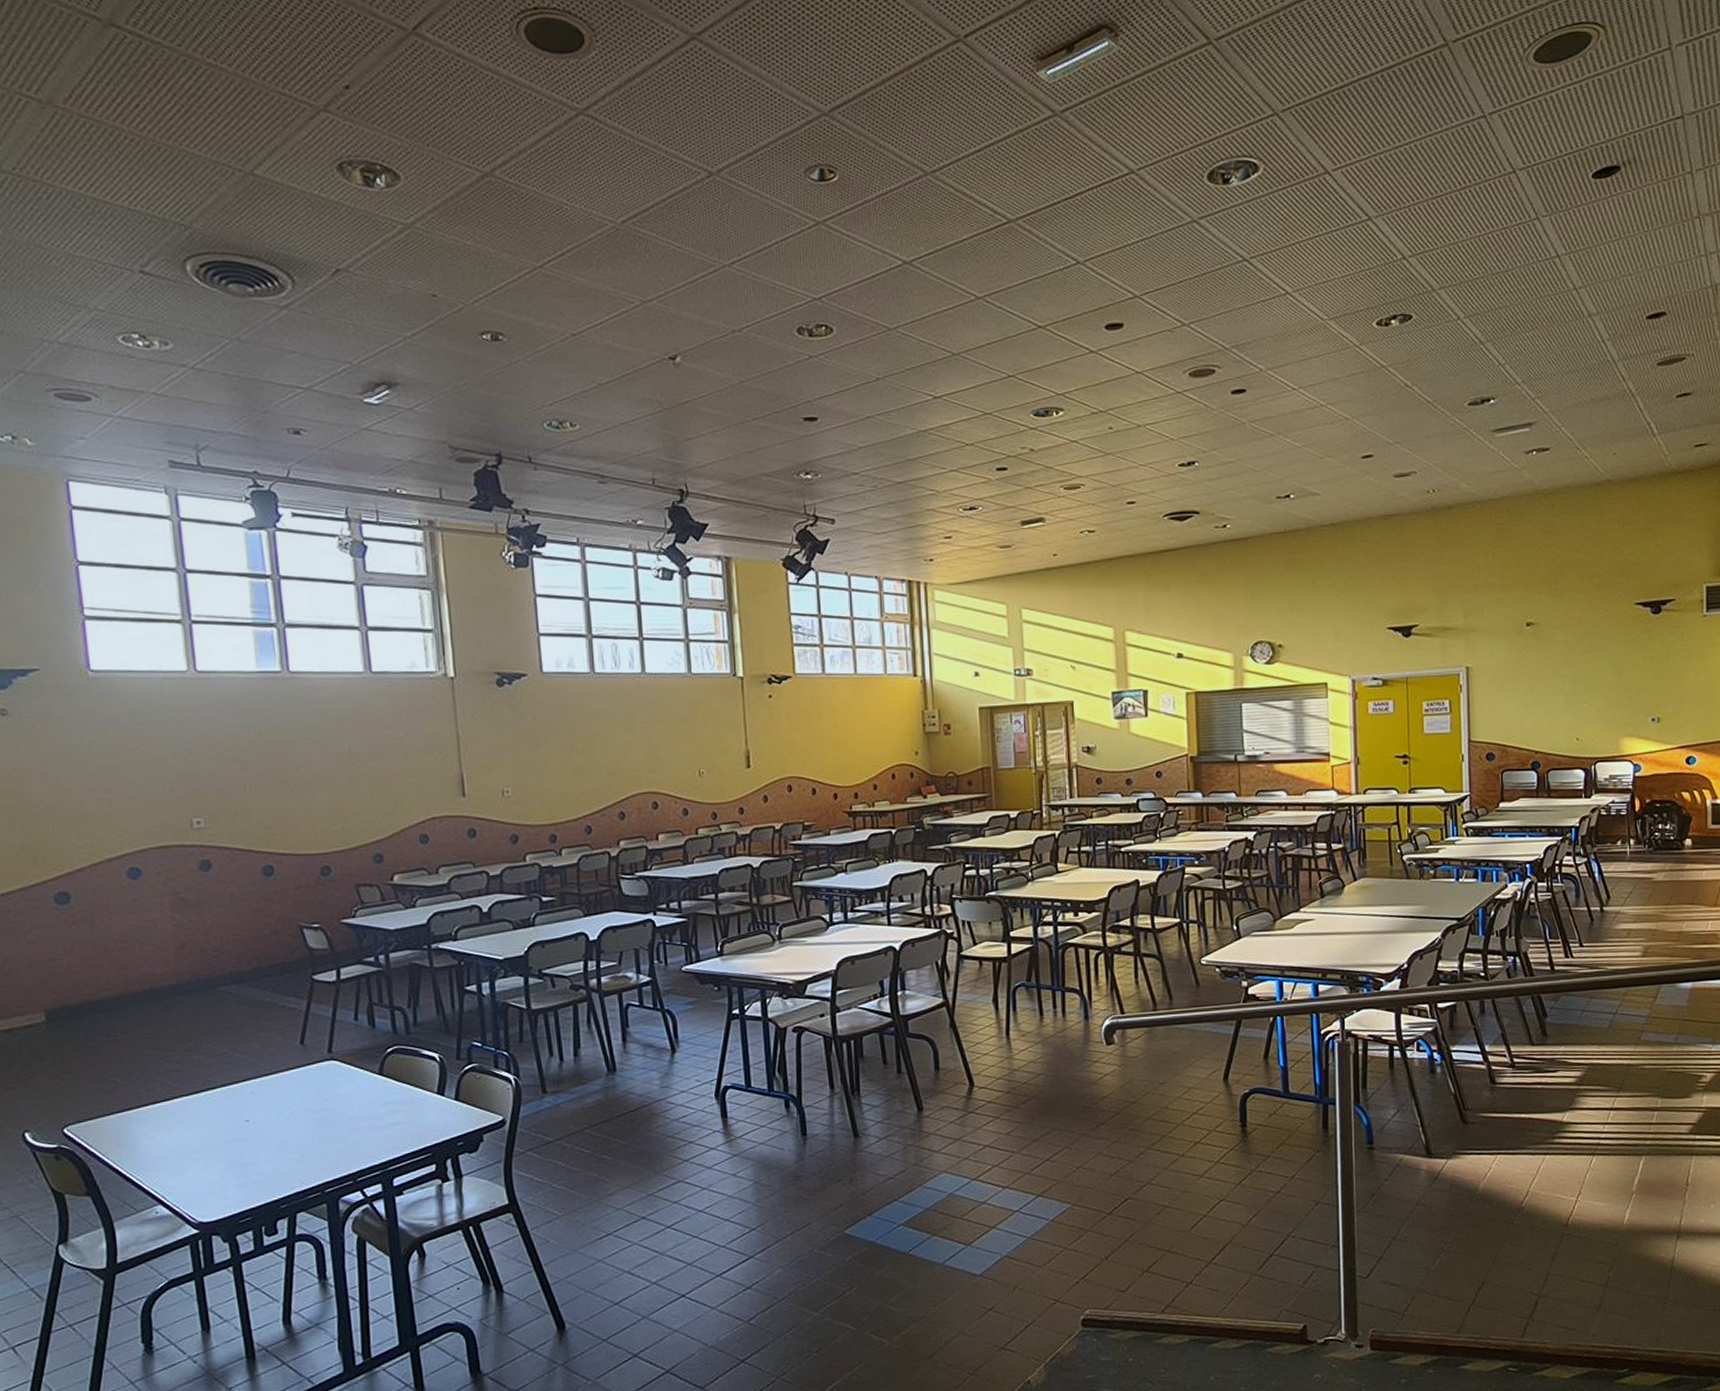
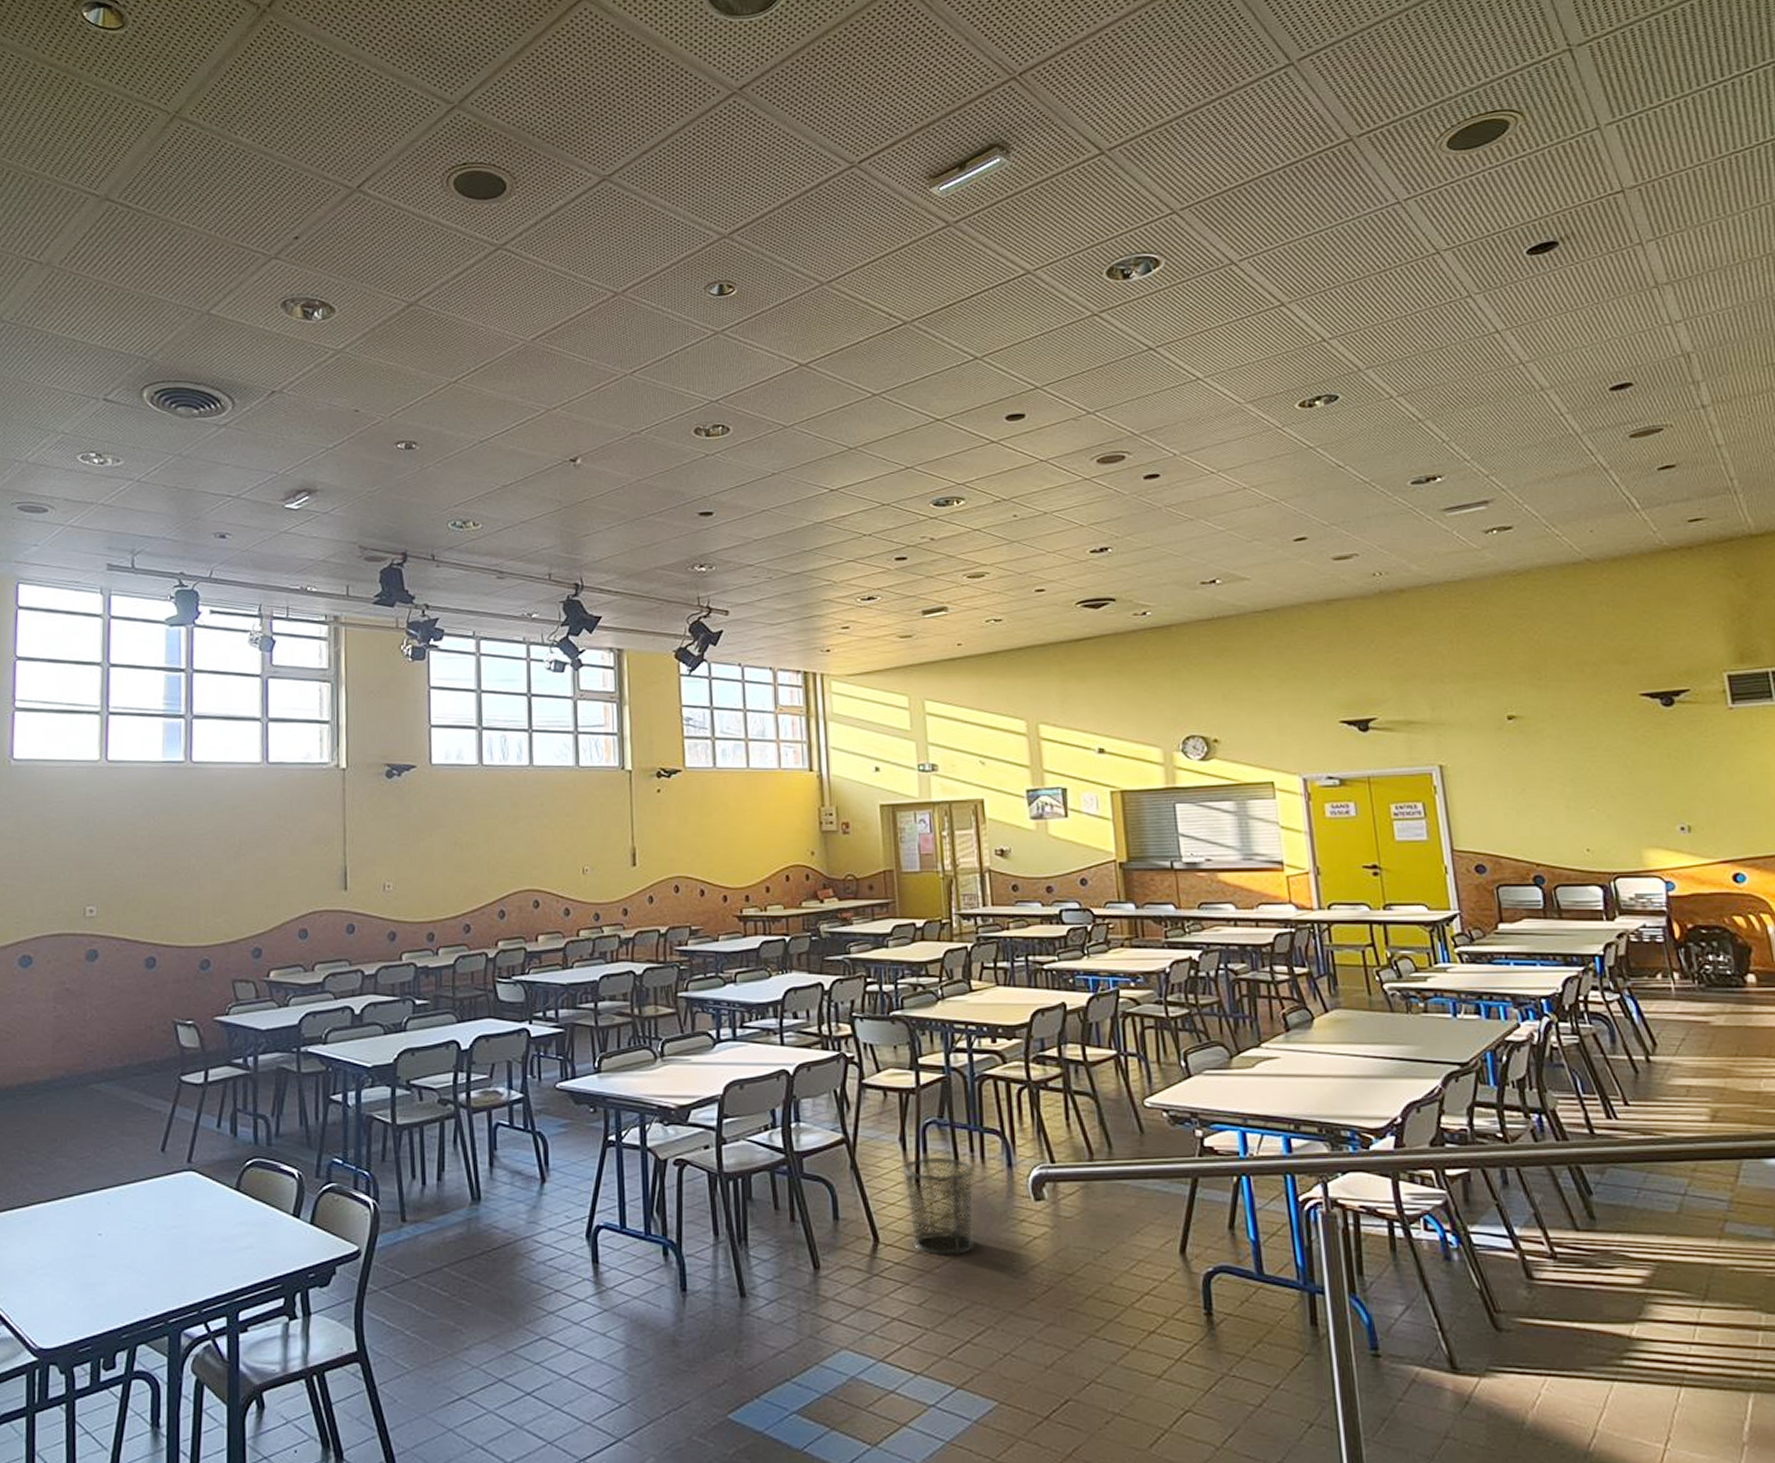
waste bin: none [995,1013,1056,1094] -> present [903,1156,975,1256]

